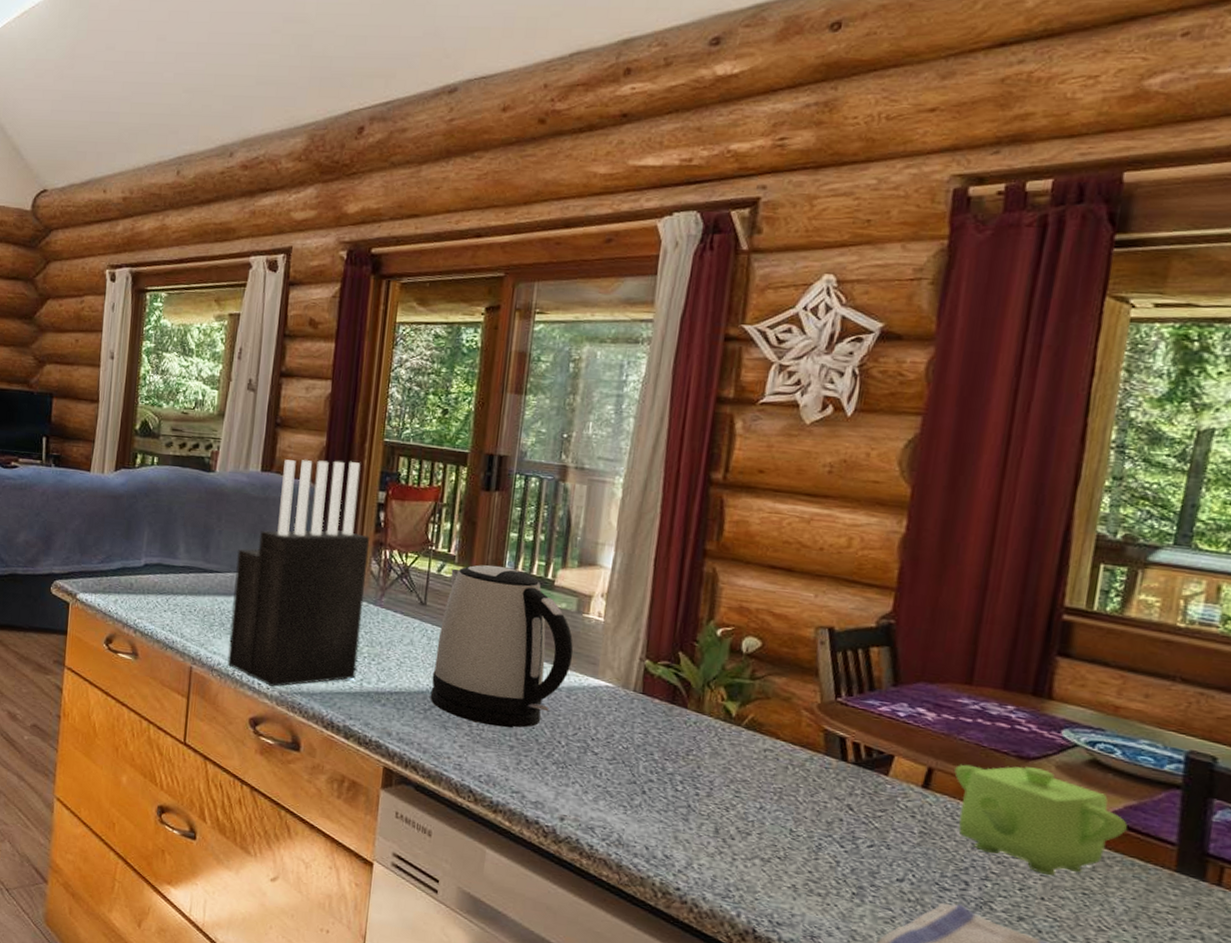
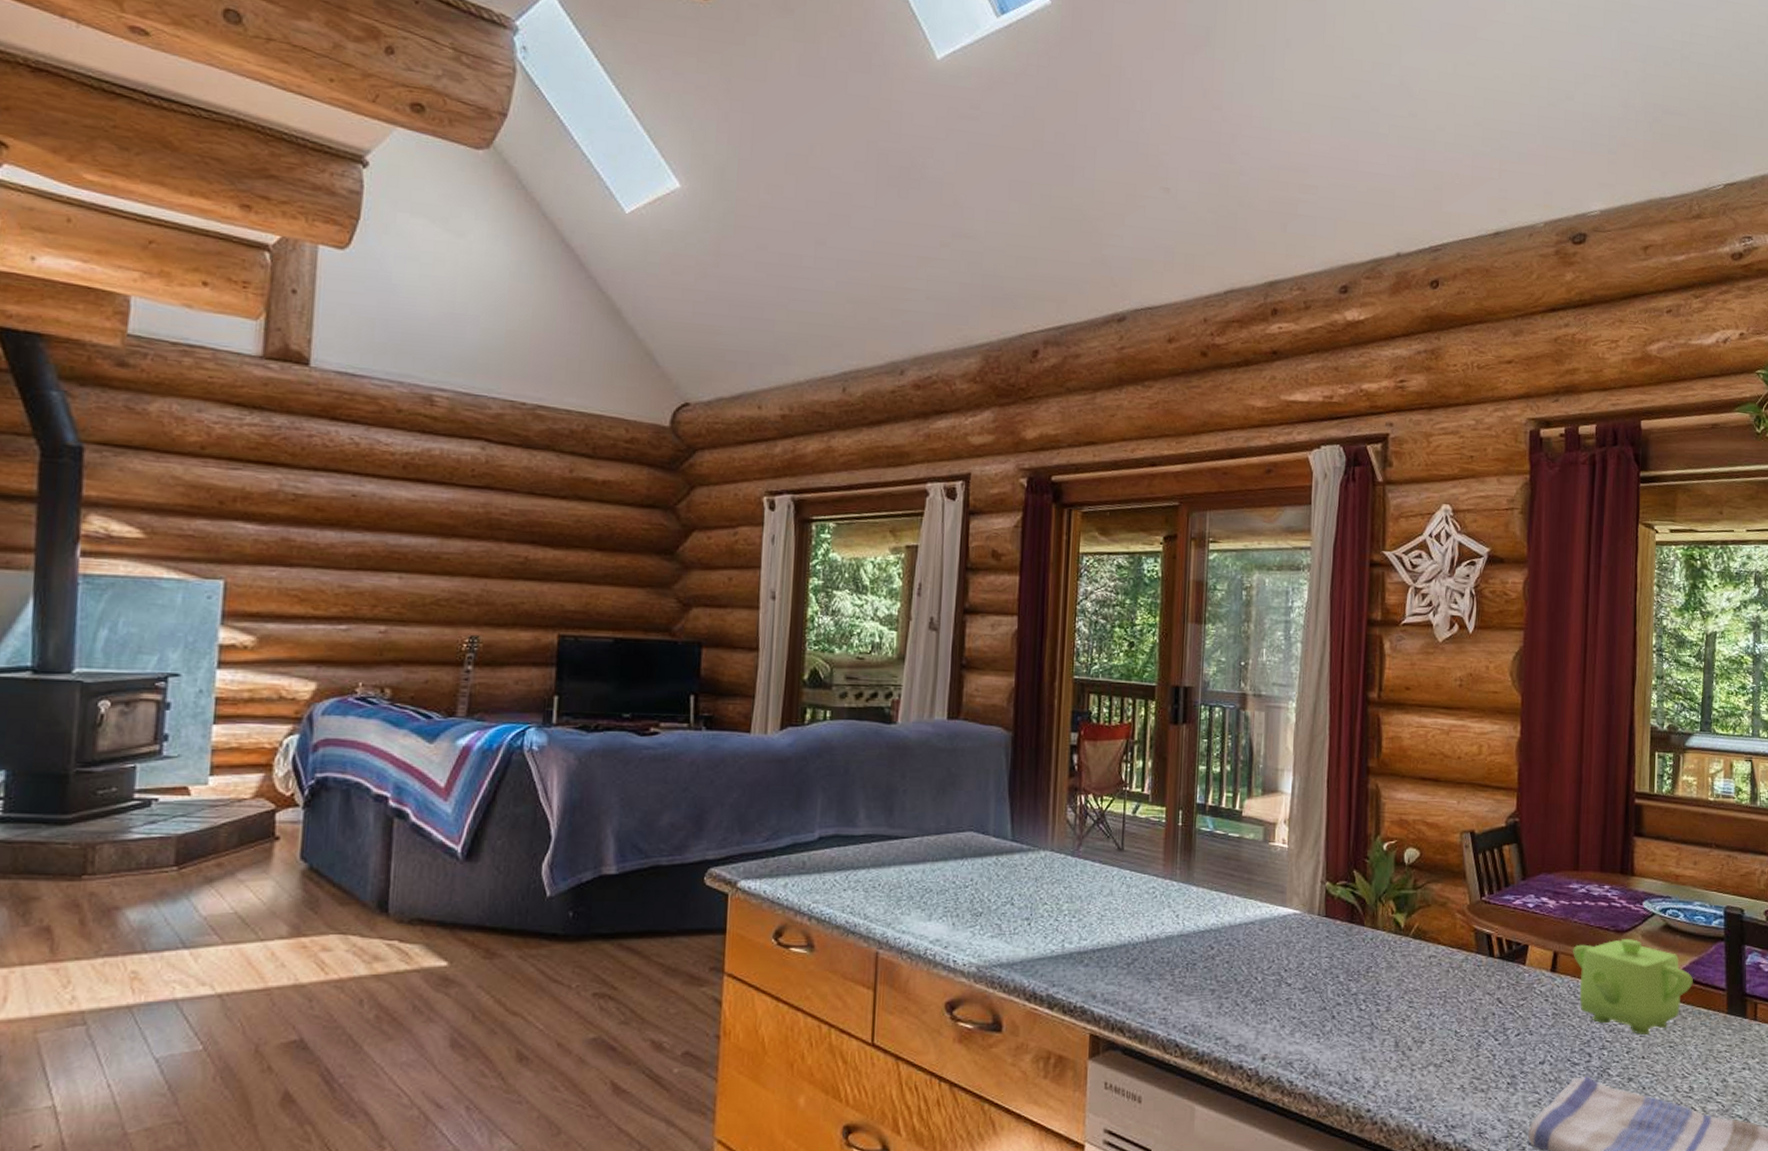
knife block: present [227,459,369,687] -> none [918,701,1064,963]
kettle: present [430,564,573,728] -> none [1132,801,1263,971]

